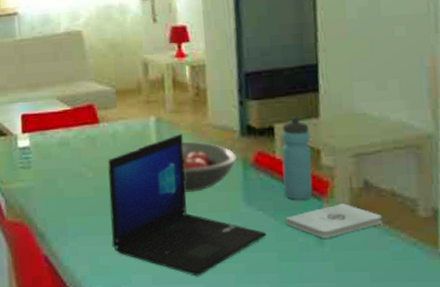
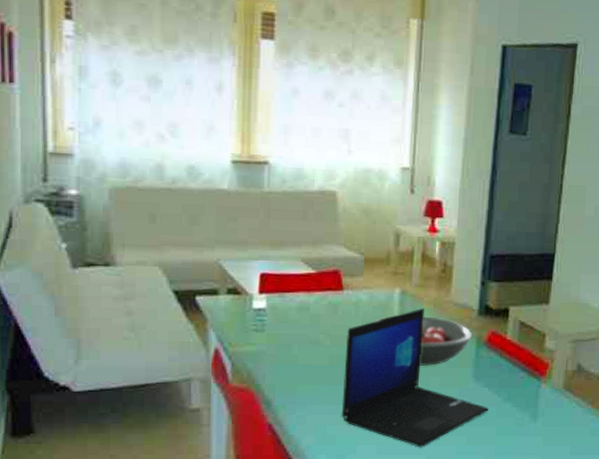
water bottle: present [281,116,313,201] -> none [509,301,540,380]
notepad: present [284,203,382,238] -> none [506,384,587,415]

